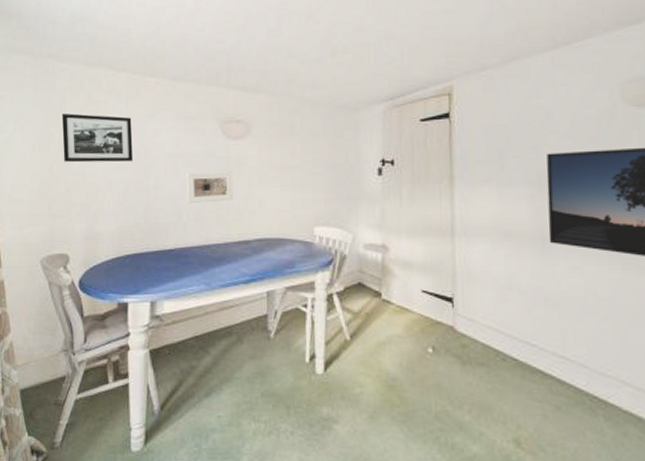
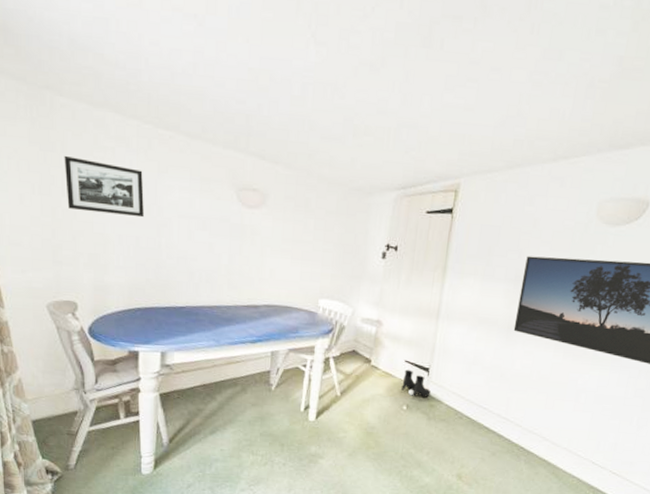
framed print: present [186,171,233,204] -> none [199,235,246,267]
boots: none [422,301,460,336] -> present [401,369,431,397]

